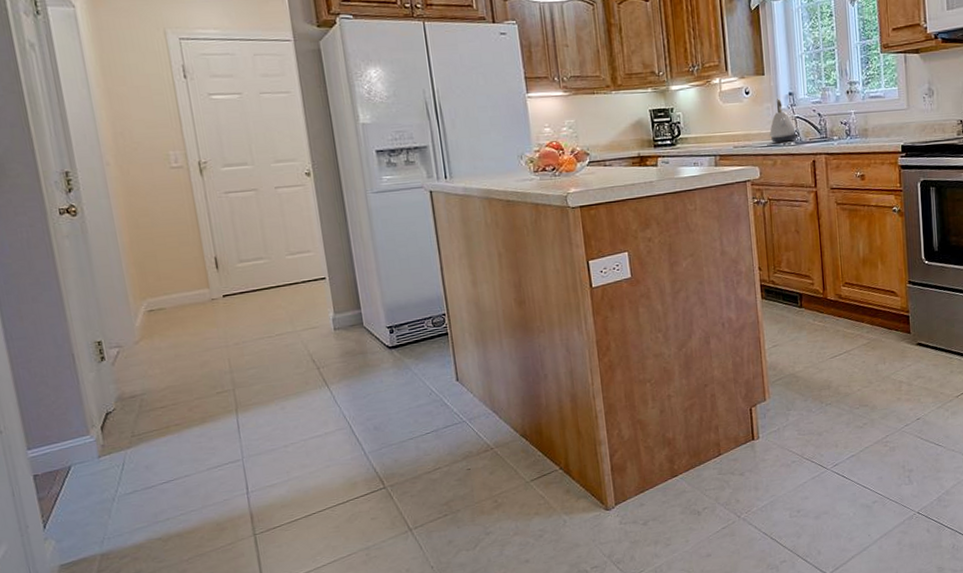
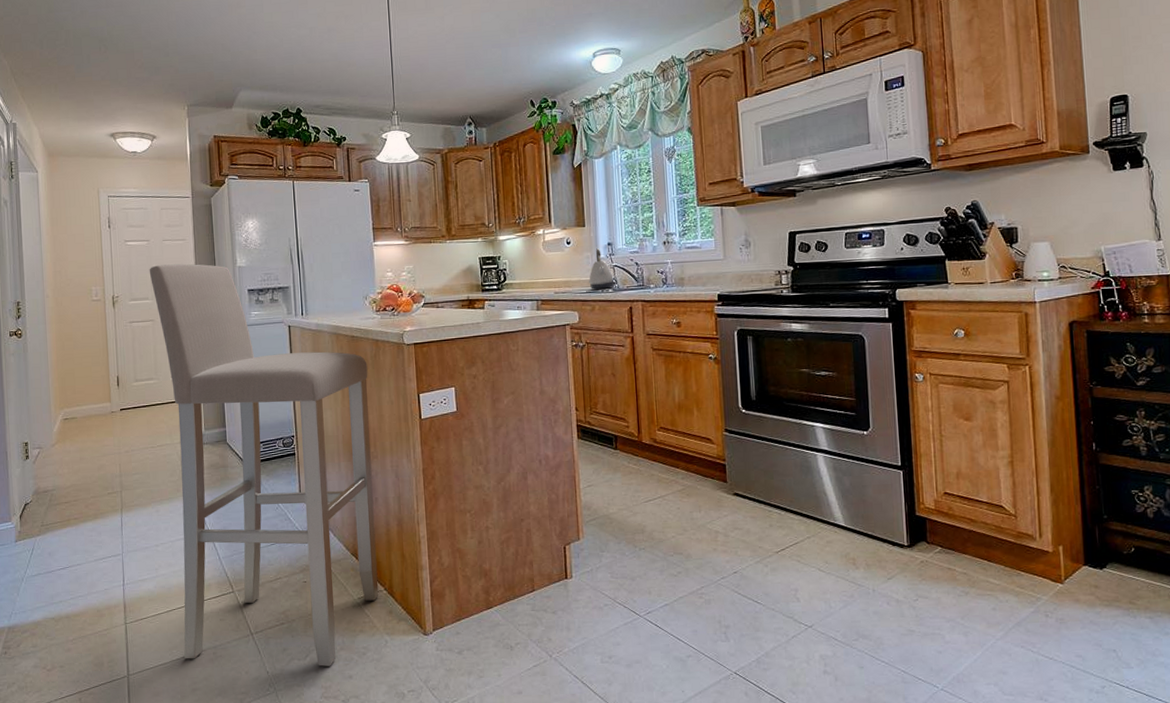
bar stool: none [245,121,554,565] -> present [149,263,379,667]

